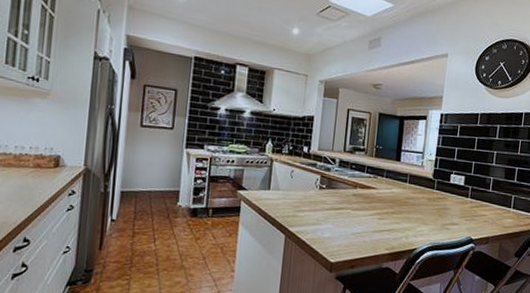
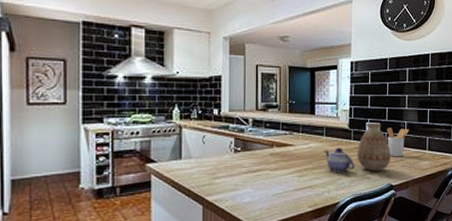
teapot: none [405,195,436,221] -> present [324,147,356,173]
vase: none [438,174,474,224] -> present [357,122,391,172]
utensil holder: none [471,181,495,212] -> present [386,127,409,157]

